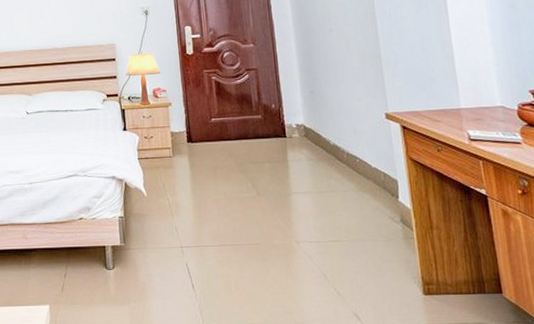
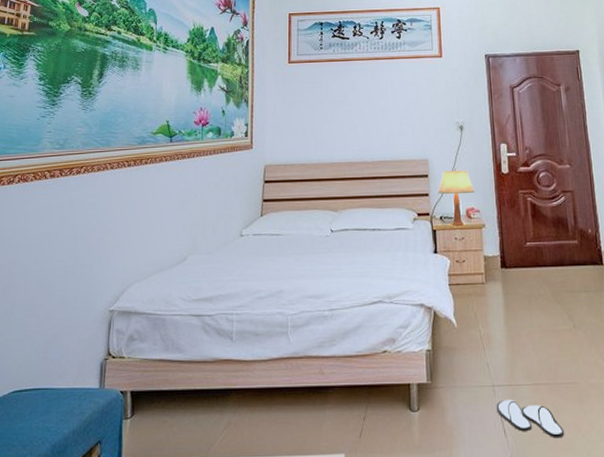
slippers: none [184,259,249,291] -> present [496,400,565,437]

